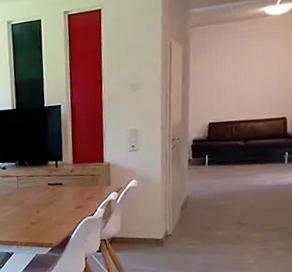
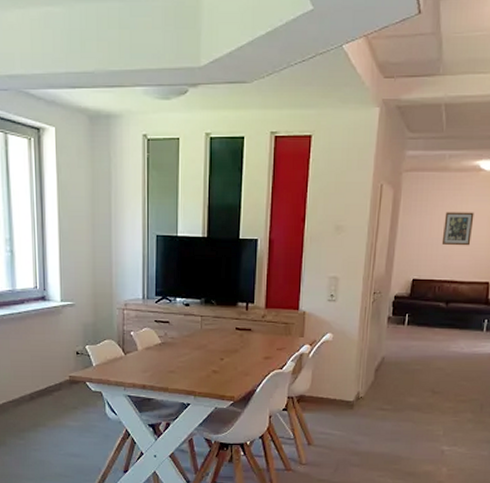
wall art: none [234,54,264,89] -> present [441,212,474,246]

